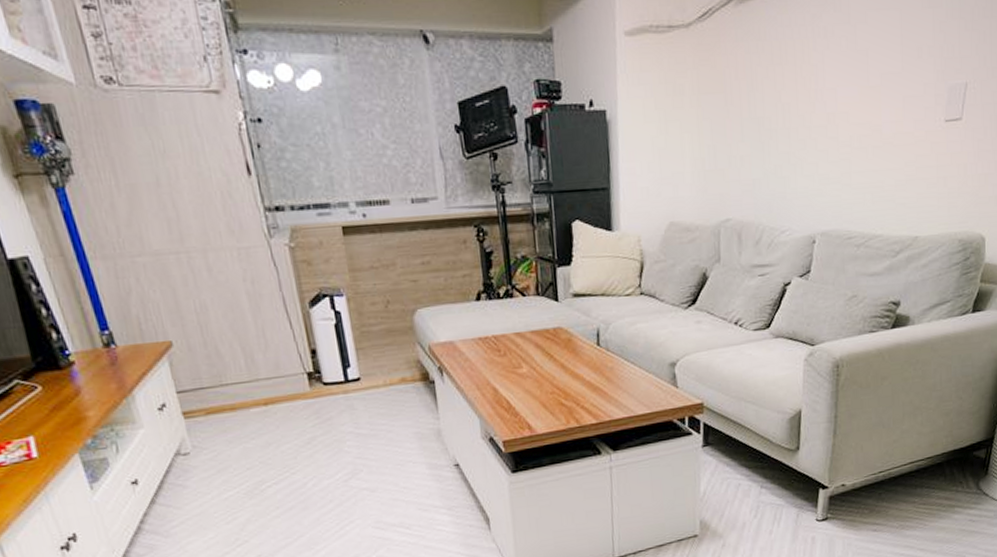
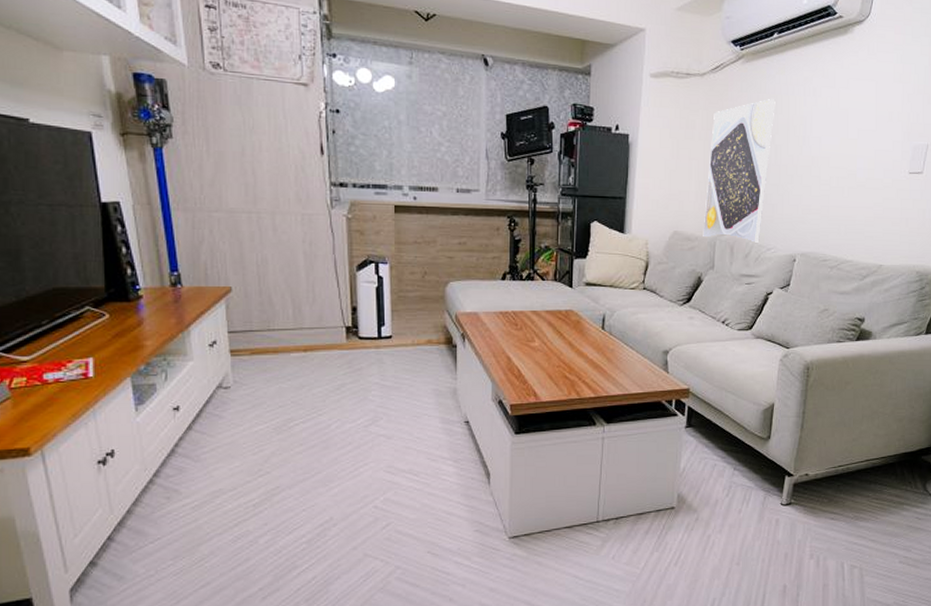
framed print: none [704,47,779,227] -> present [703,99,776,244]

